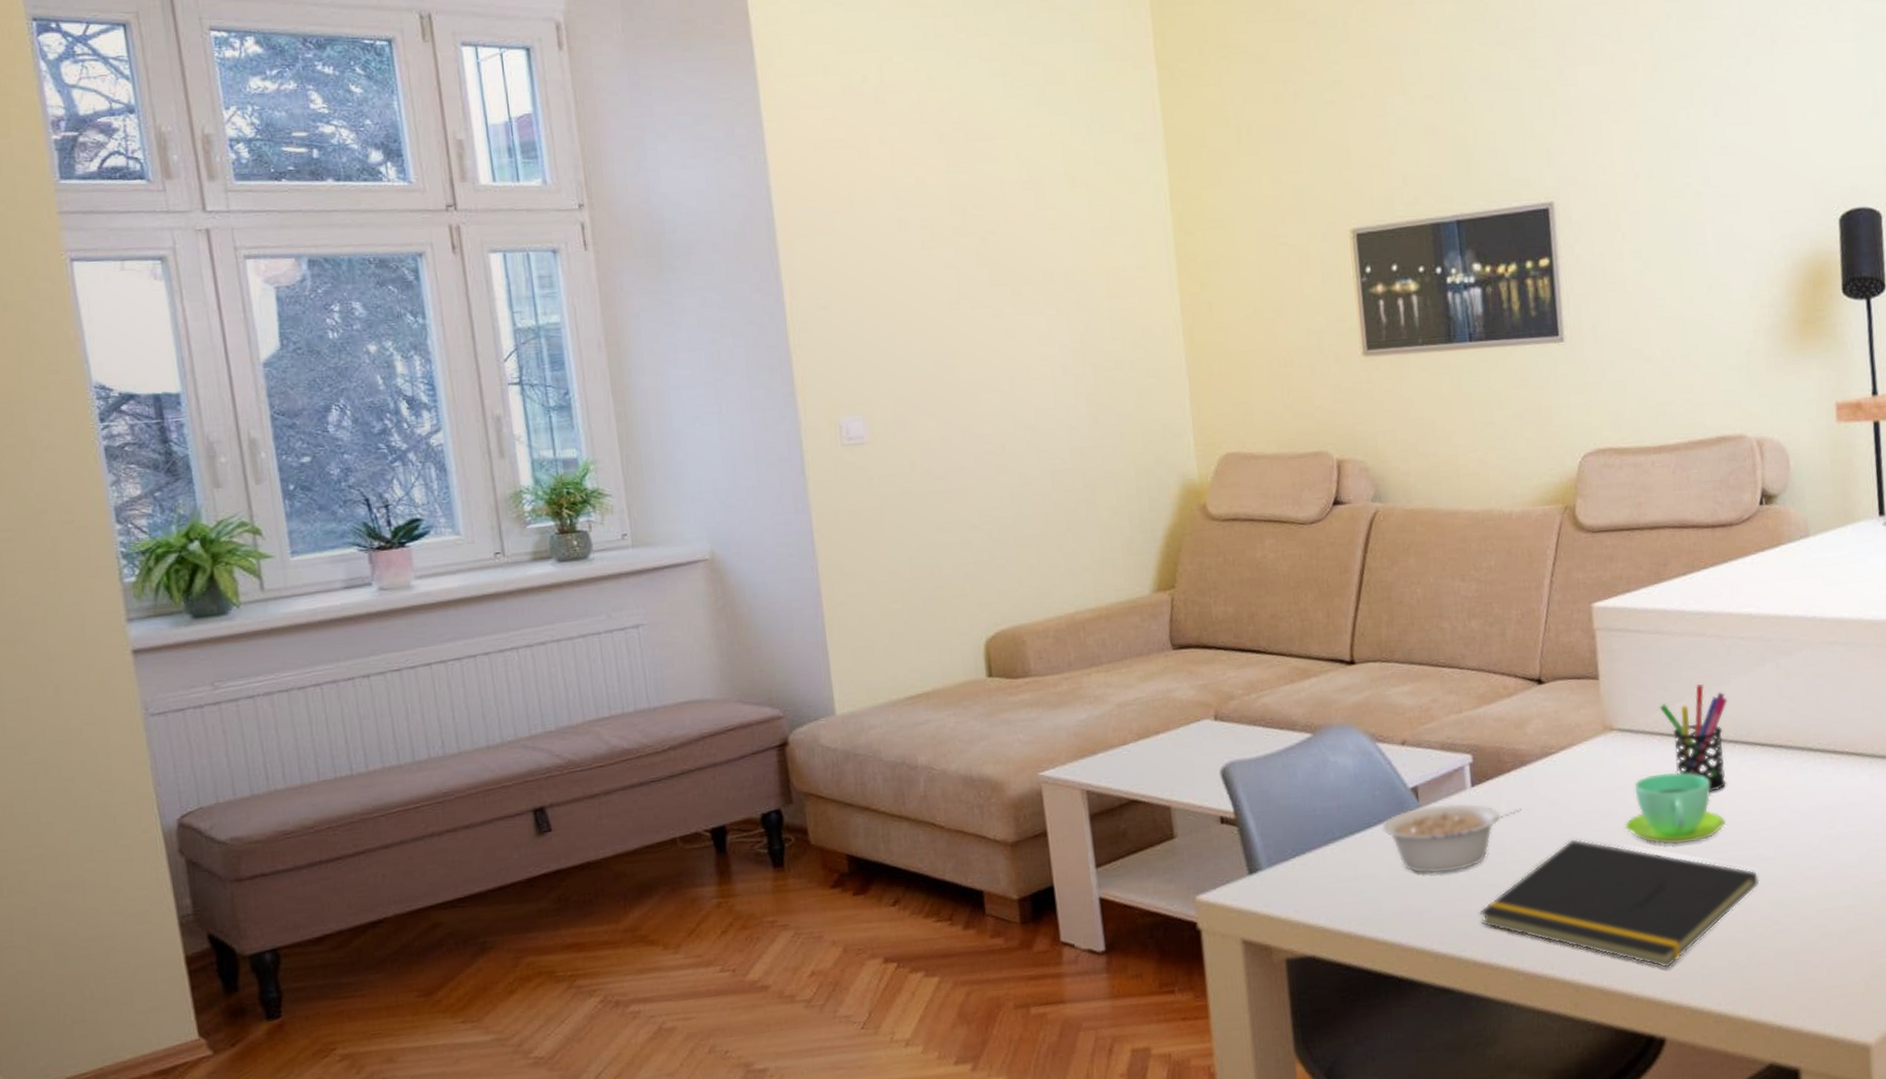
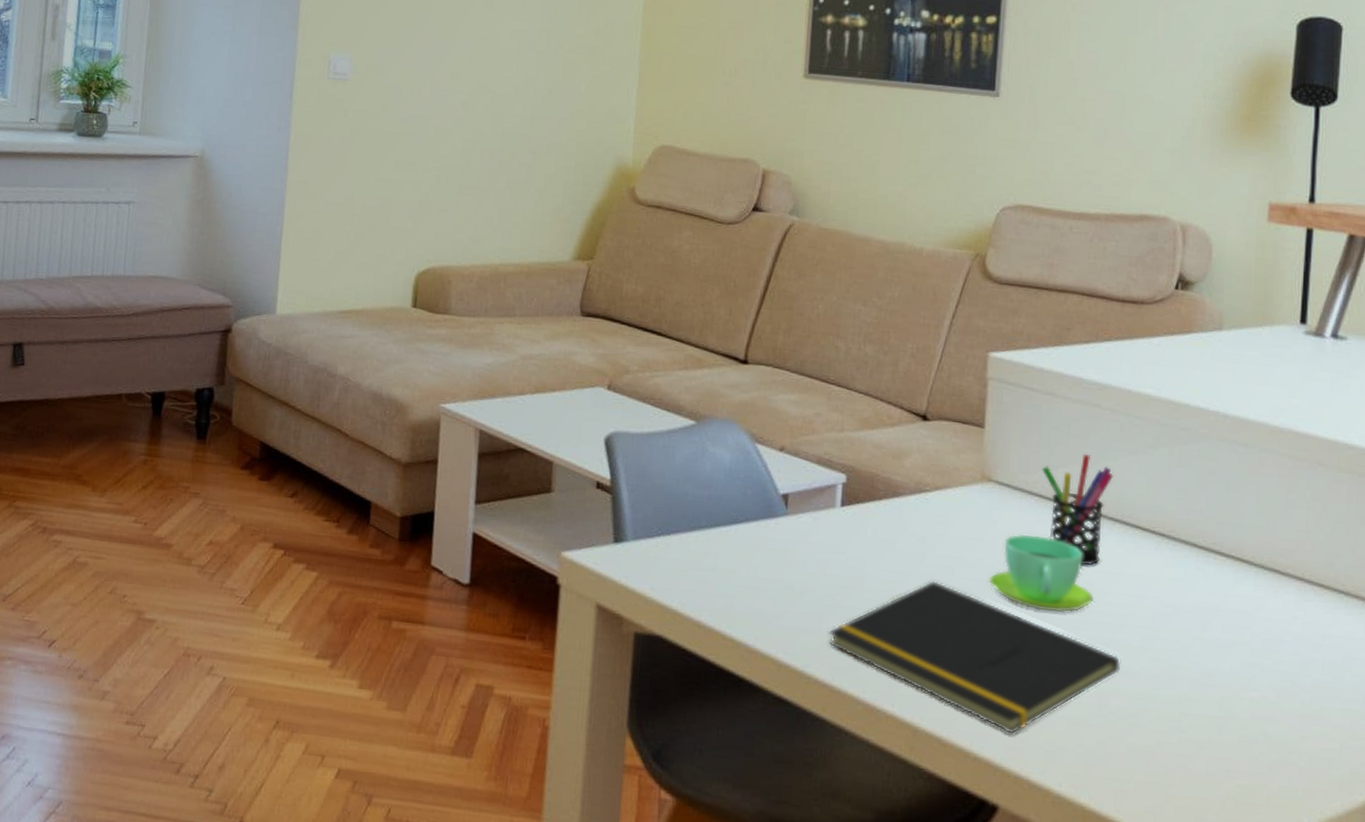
legume: present [1381,803,1521,874] -> none [747,515,887,586]

